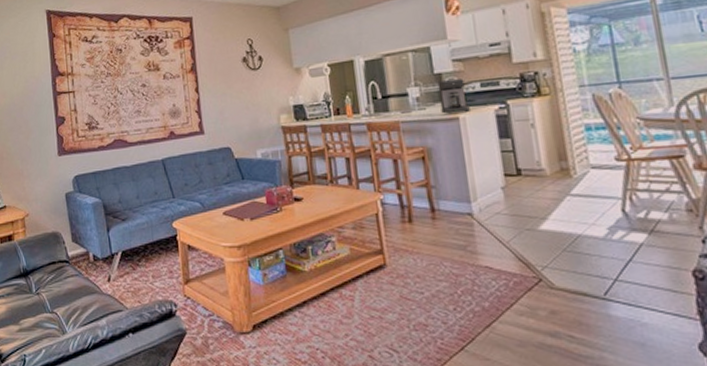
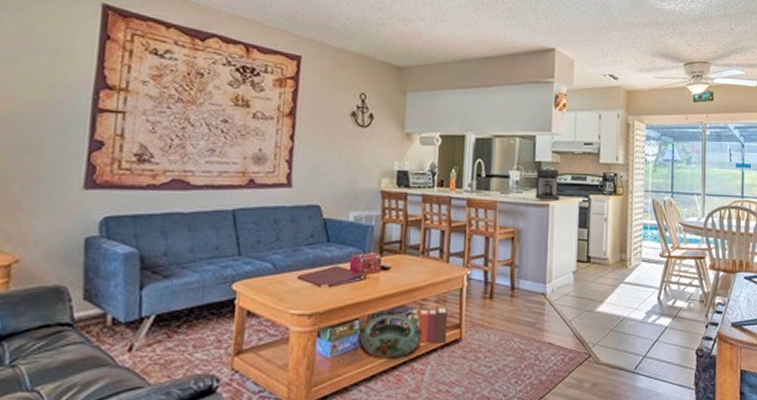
decorative basket: none [284,242,346,286] -> present [358,314,423,359]
books: none [325,233,371,270] -> present [401,307,449,343]

